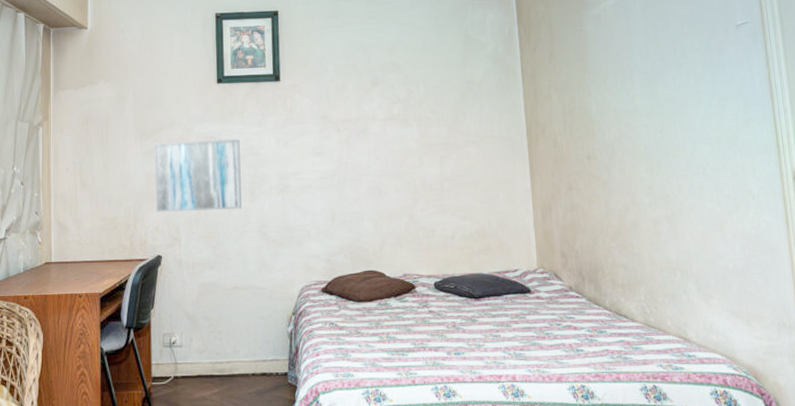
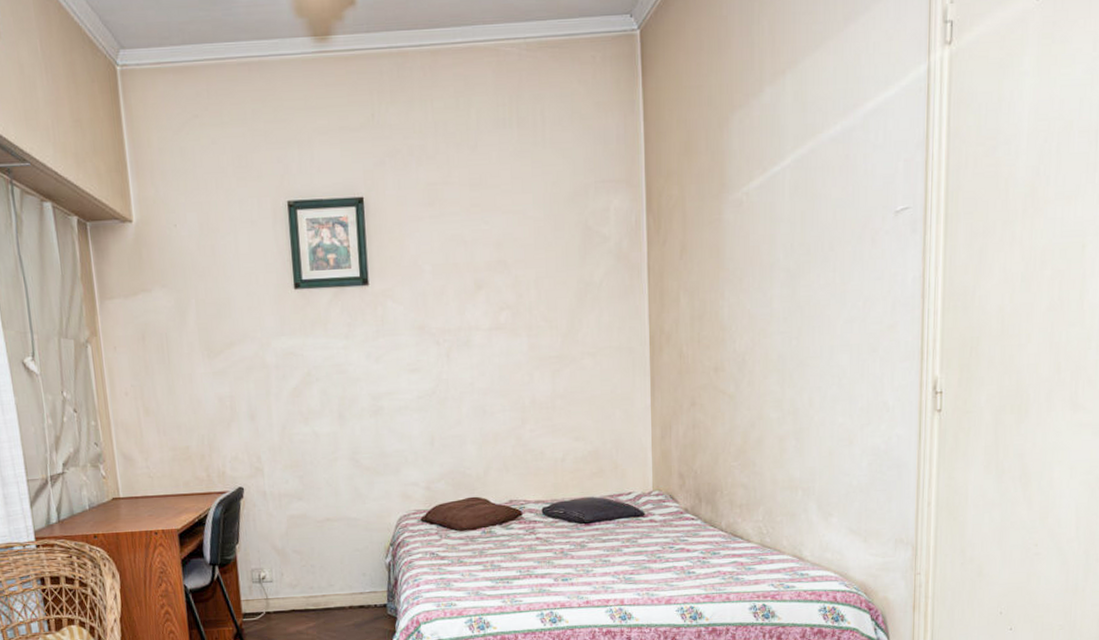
wall art: present [153,138,242,212] -> none [225,354,330,440]

